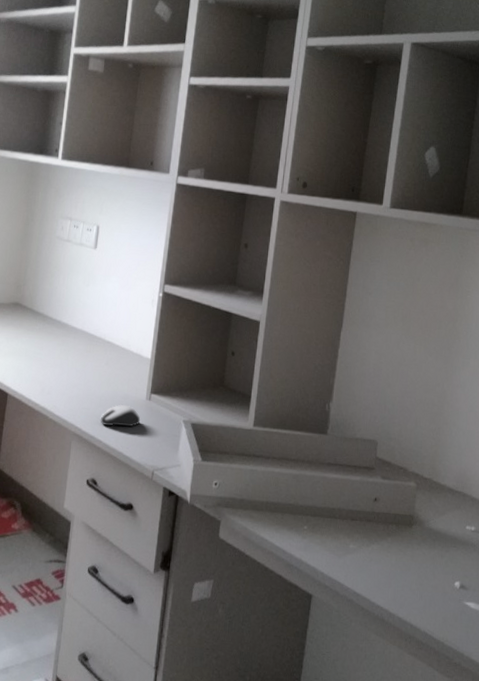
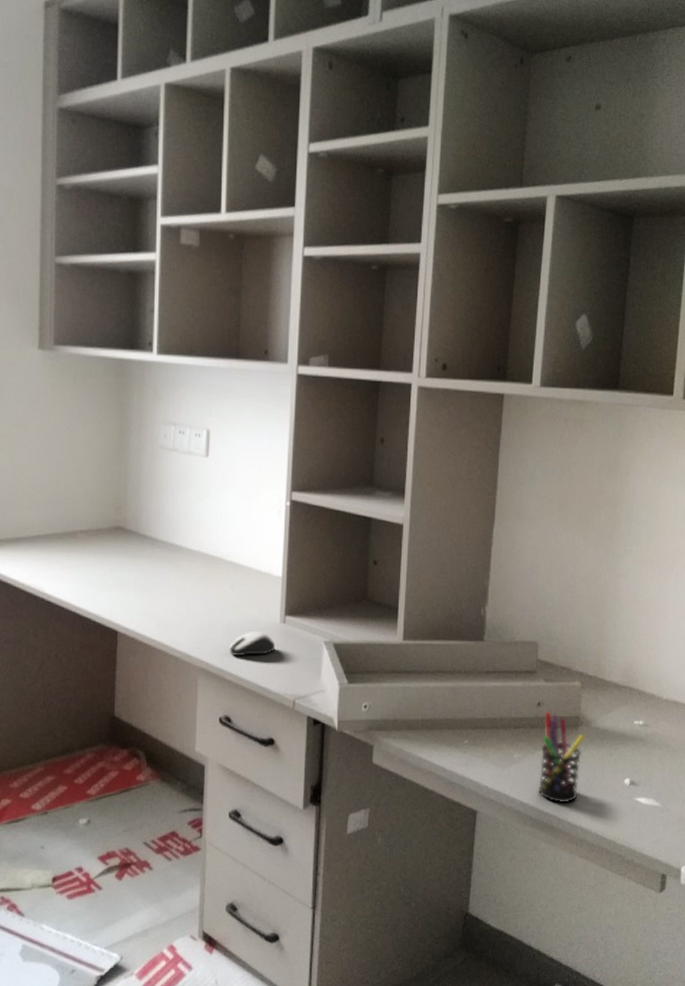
pen holder: none [370,508,419,599] -> present [537,712,586,804]

